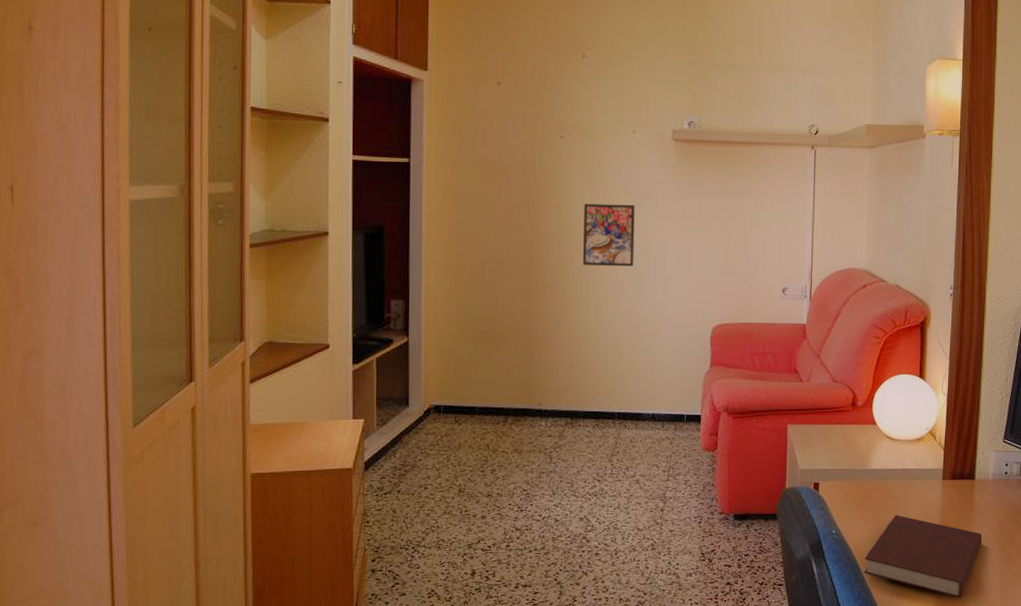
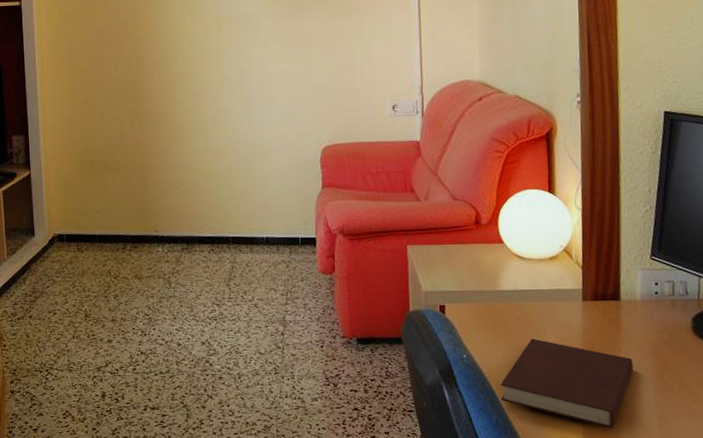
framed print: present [583,204,635,267] -> none [186,30,239,94]

